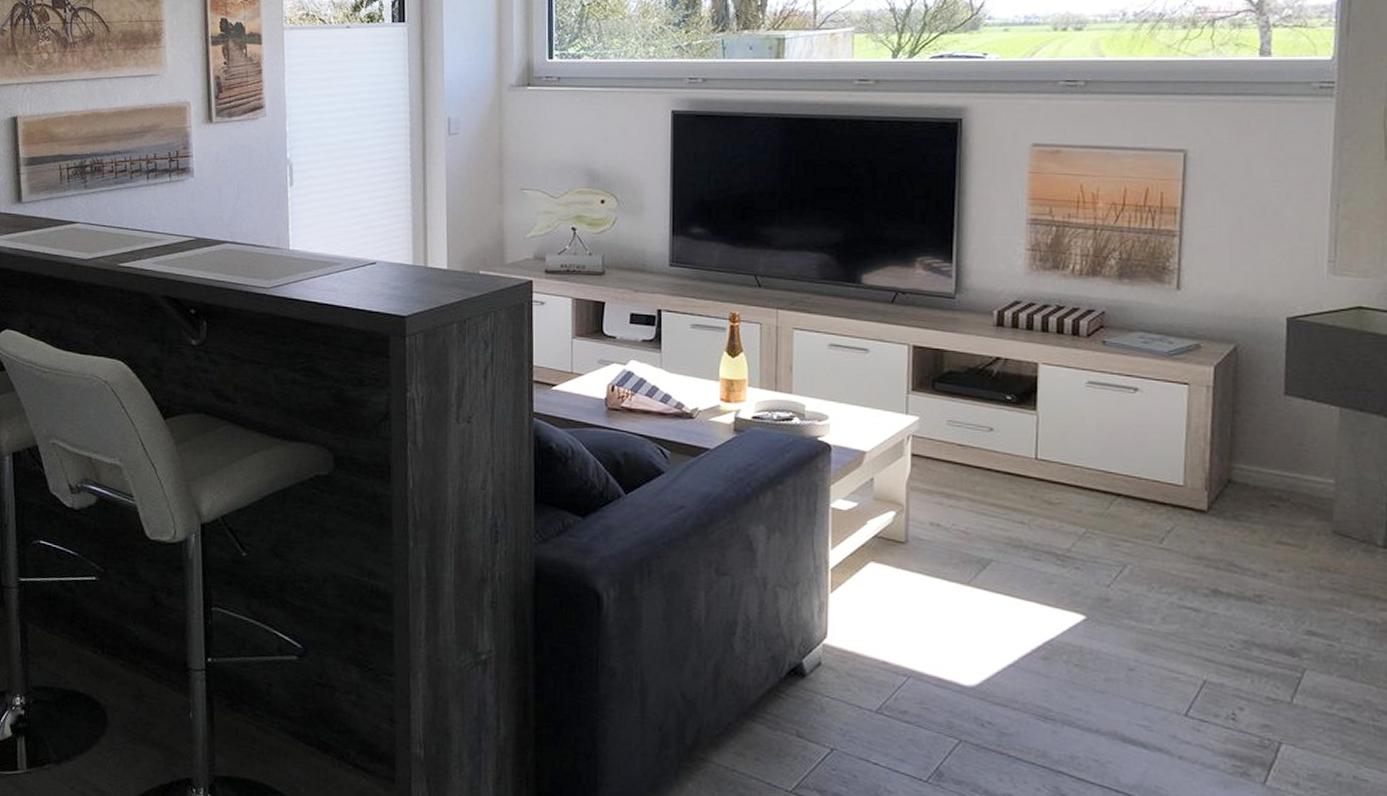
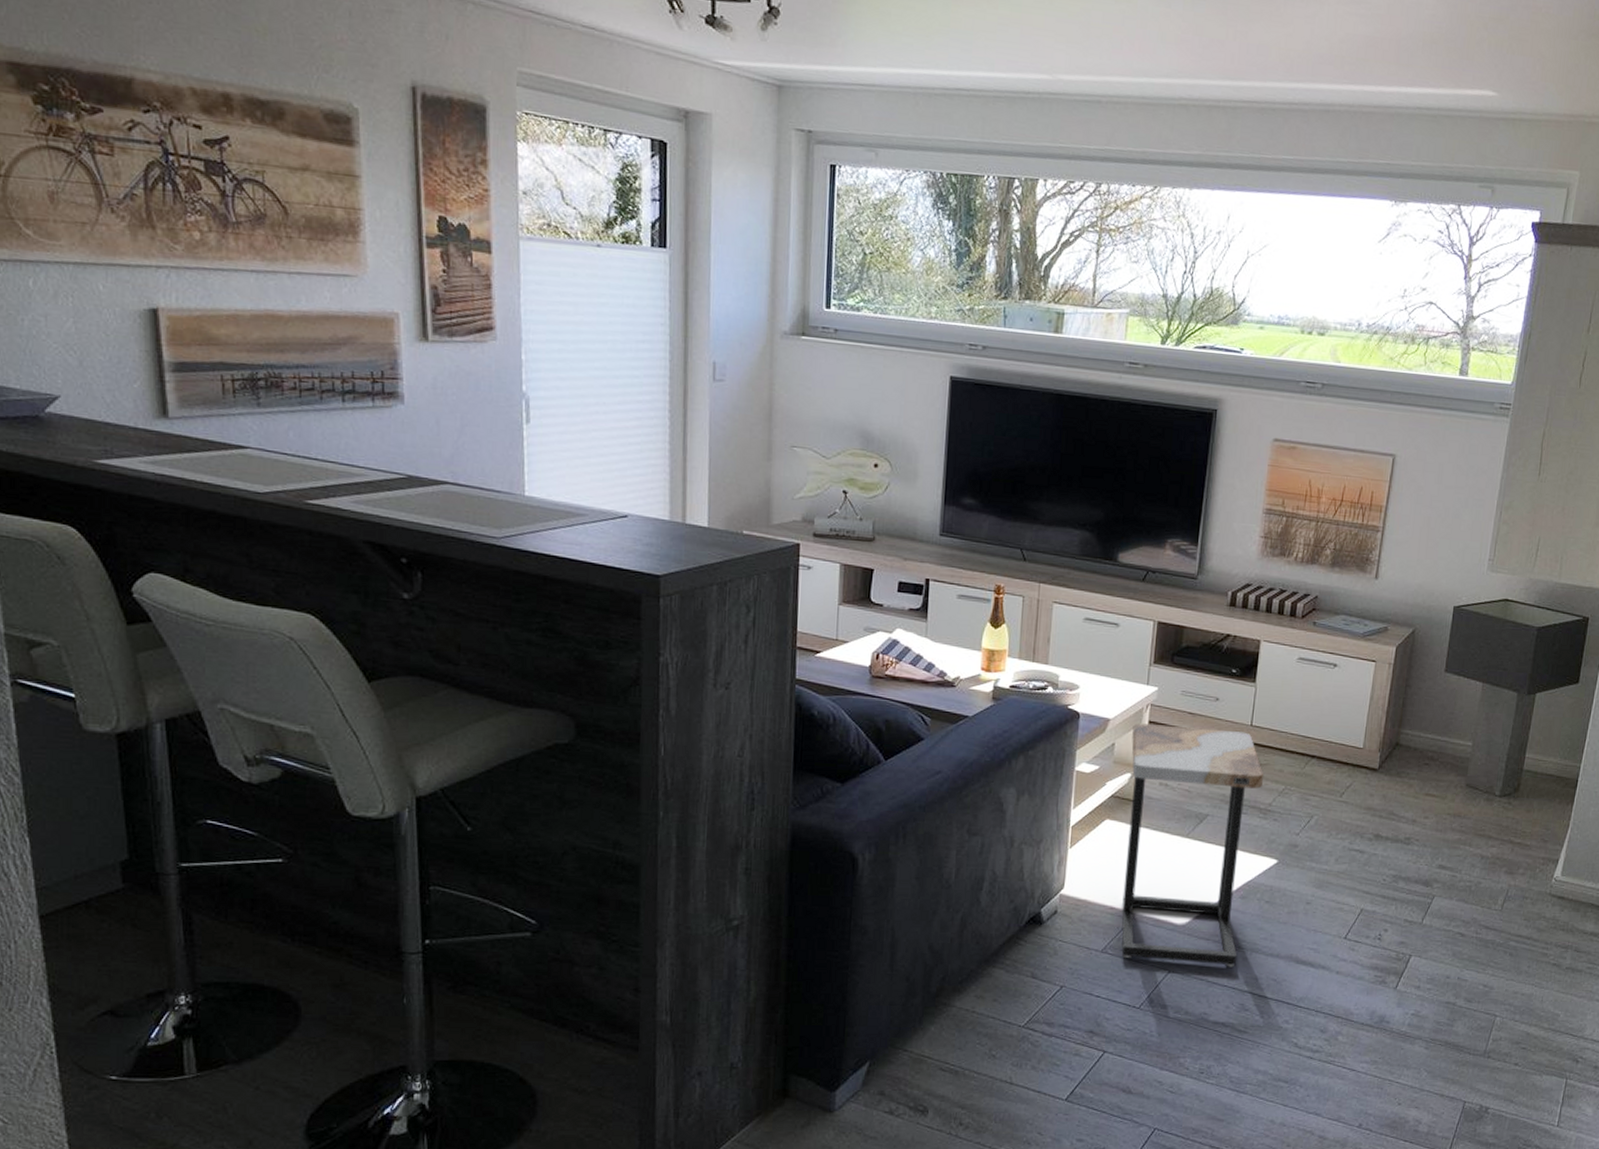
side table: none [893,456,1058,741] -> present [1121,723,1264,967]

